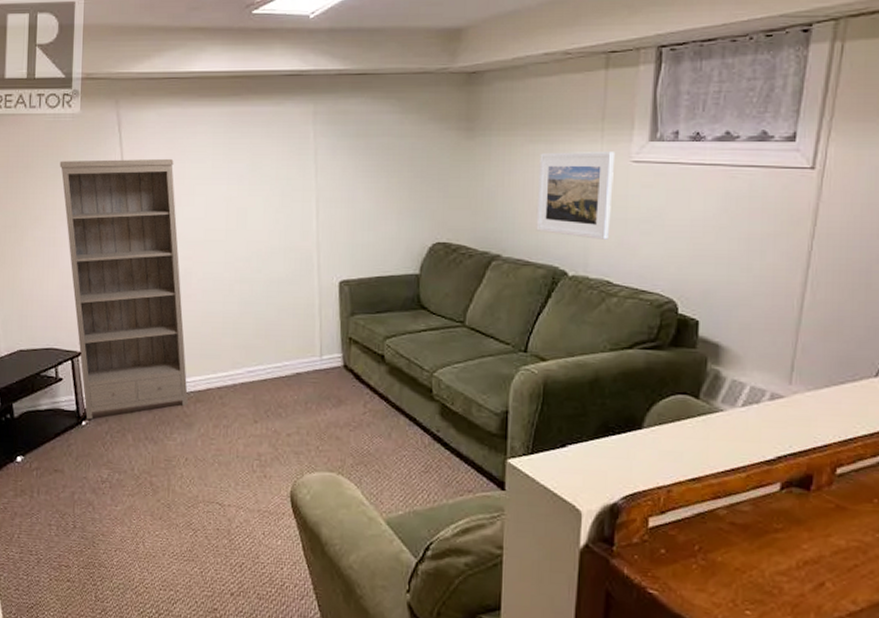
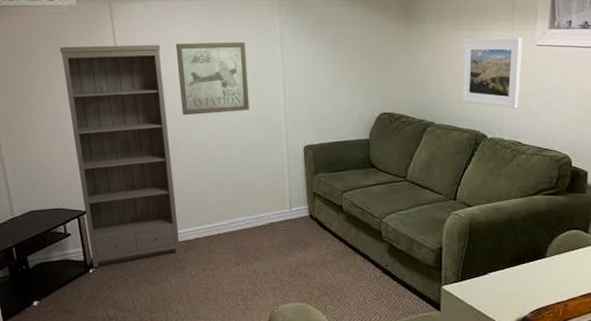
wall art: none [191,156,275,242] -> present [175,41,249,115]

